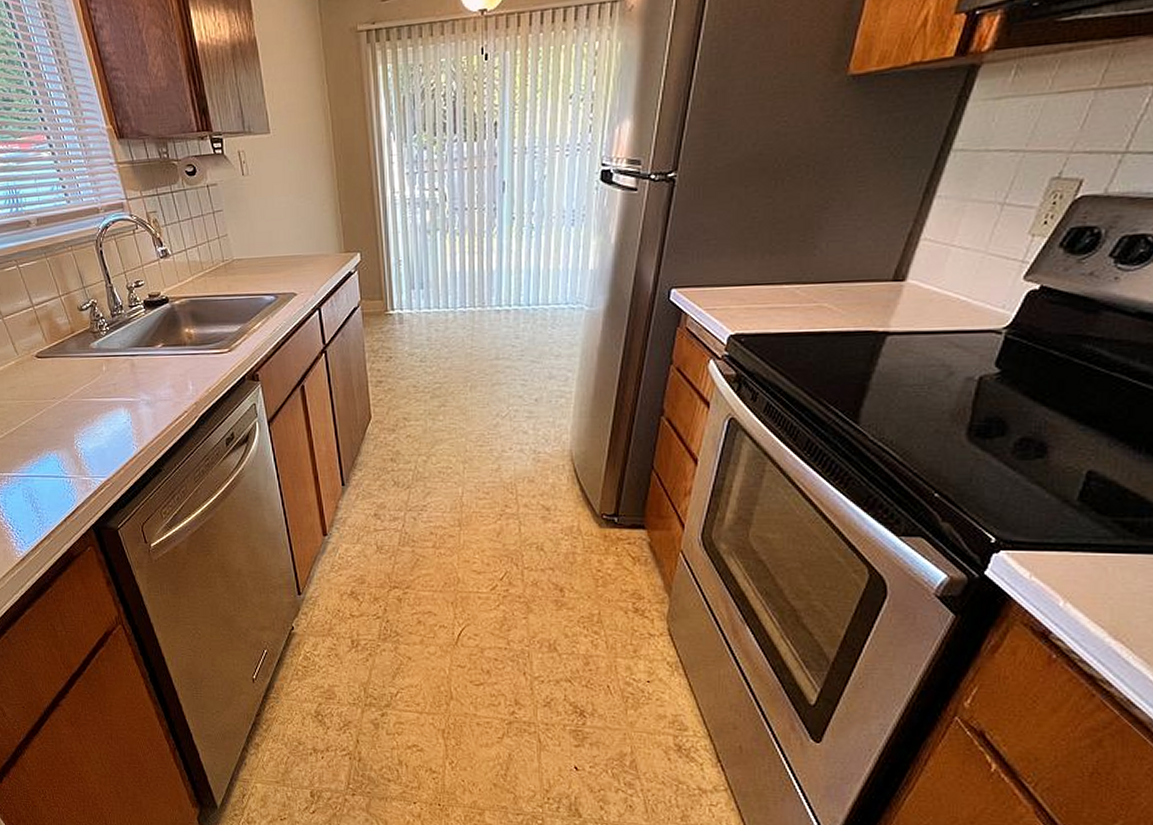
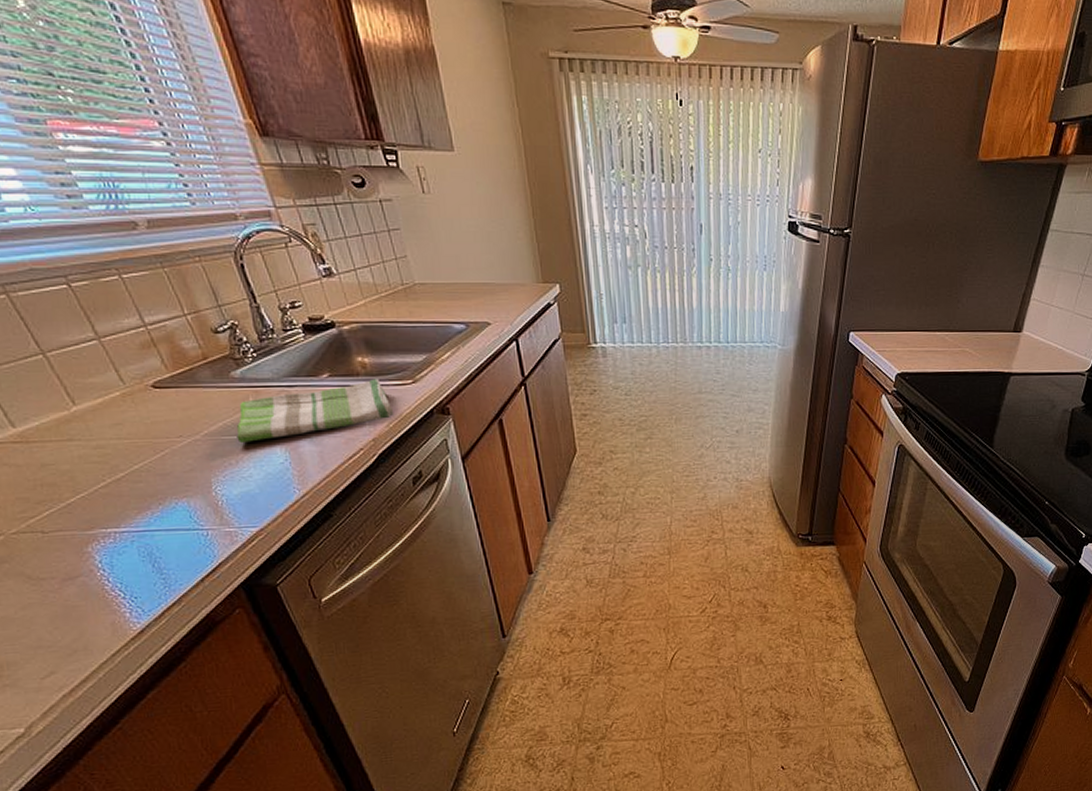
dish towel: none [93,348,213,404] -> present [236,378,395,442]

